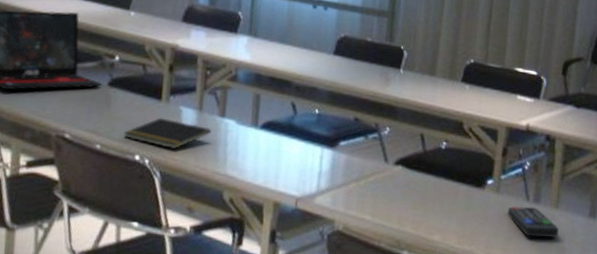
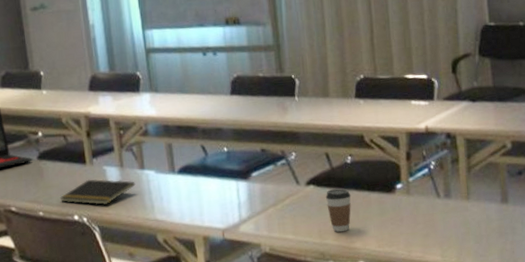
coffee cup: none [412,173,440,222] -> present [325,188,351,233]
remote control: present [507,206,559,238] -> none [420,202,474,231]

